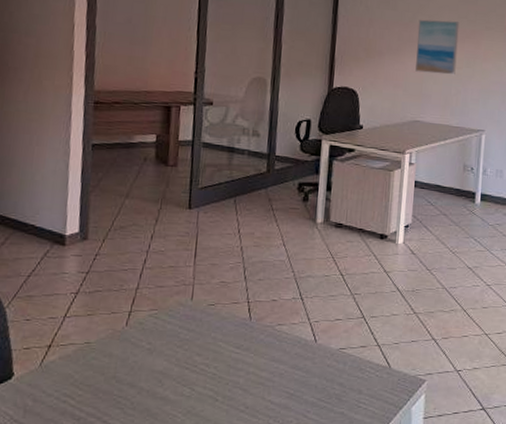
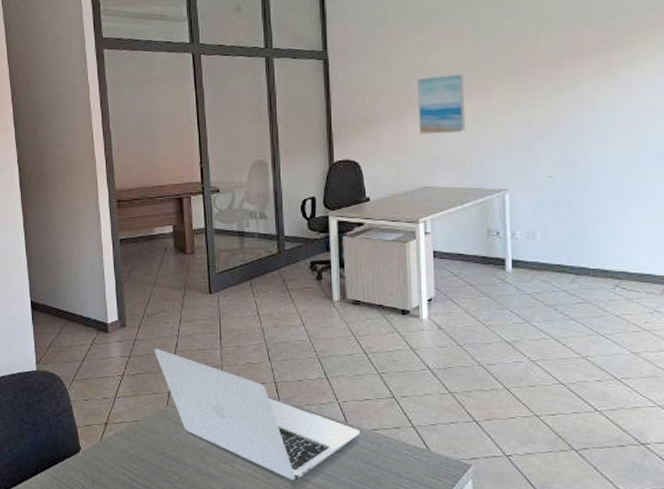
laptop: none [117,264,329,402] -> present [154,348,361,481]

